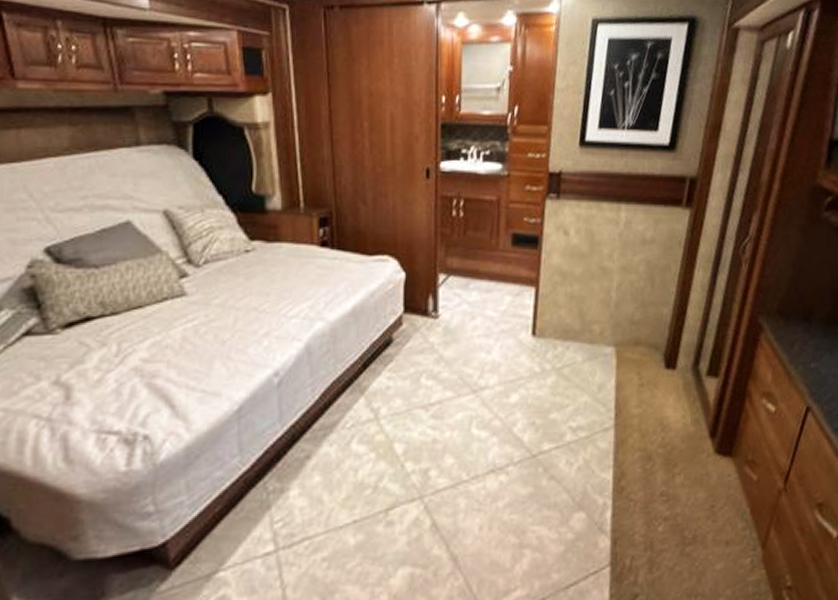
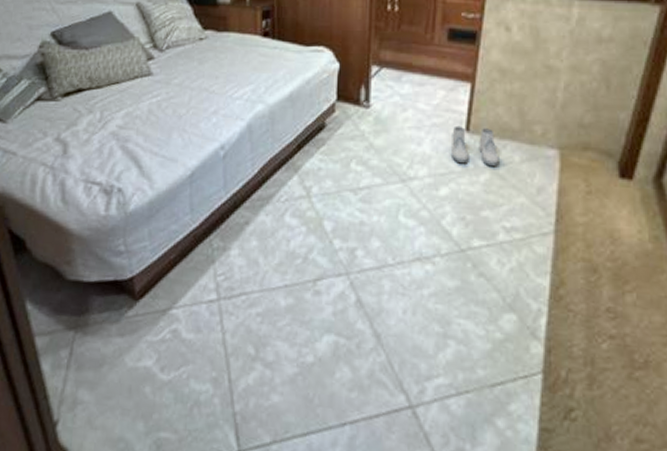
boots: none [518,330,564,369] -> present [450,125,499,166]

